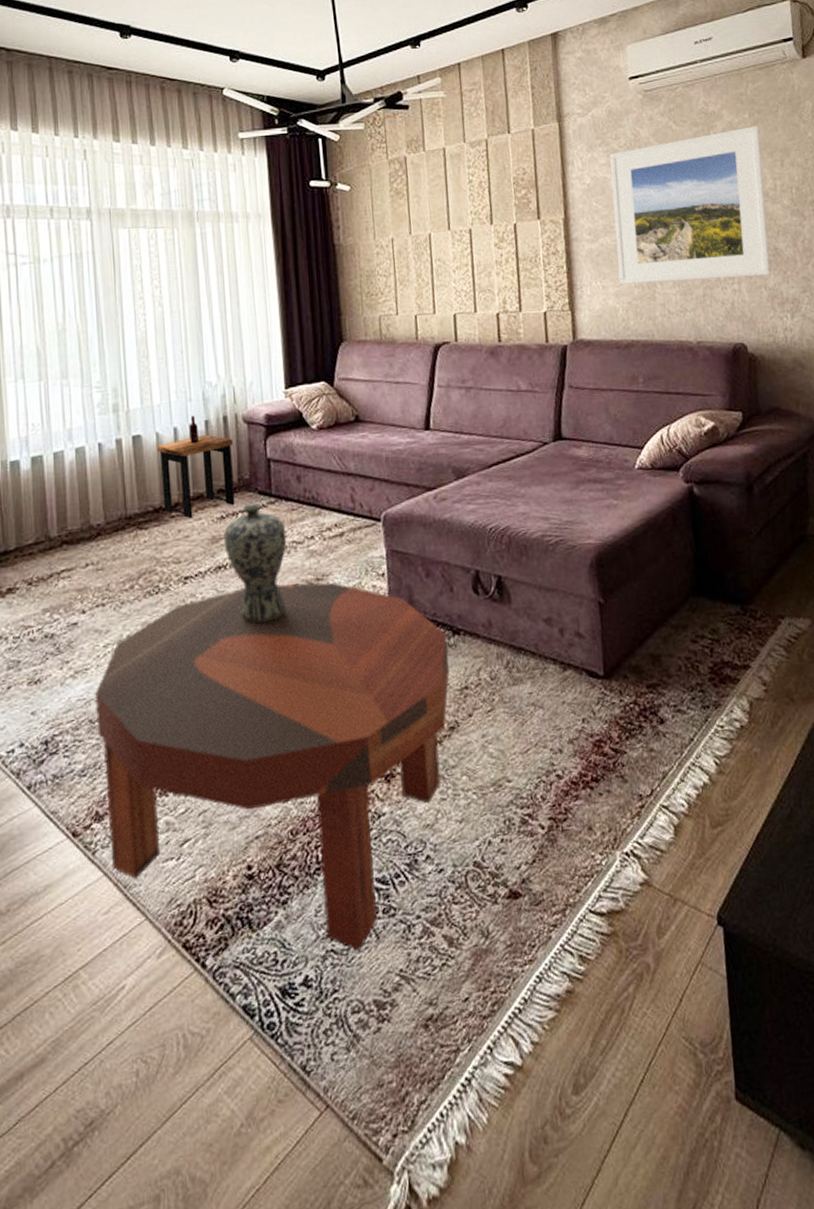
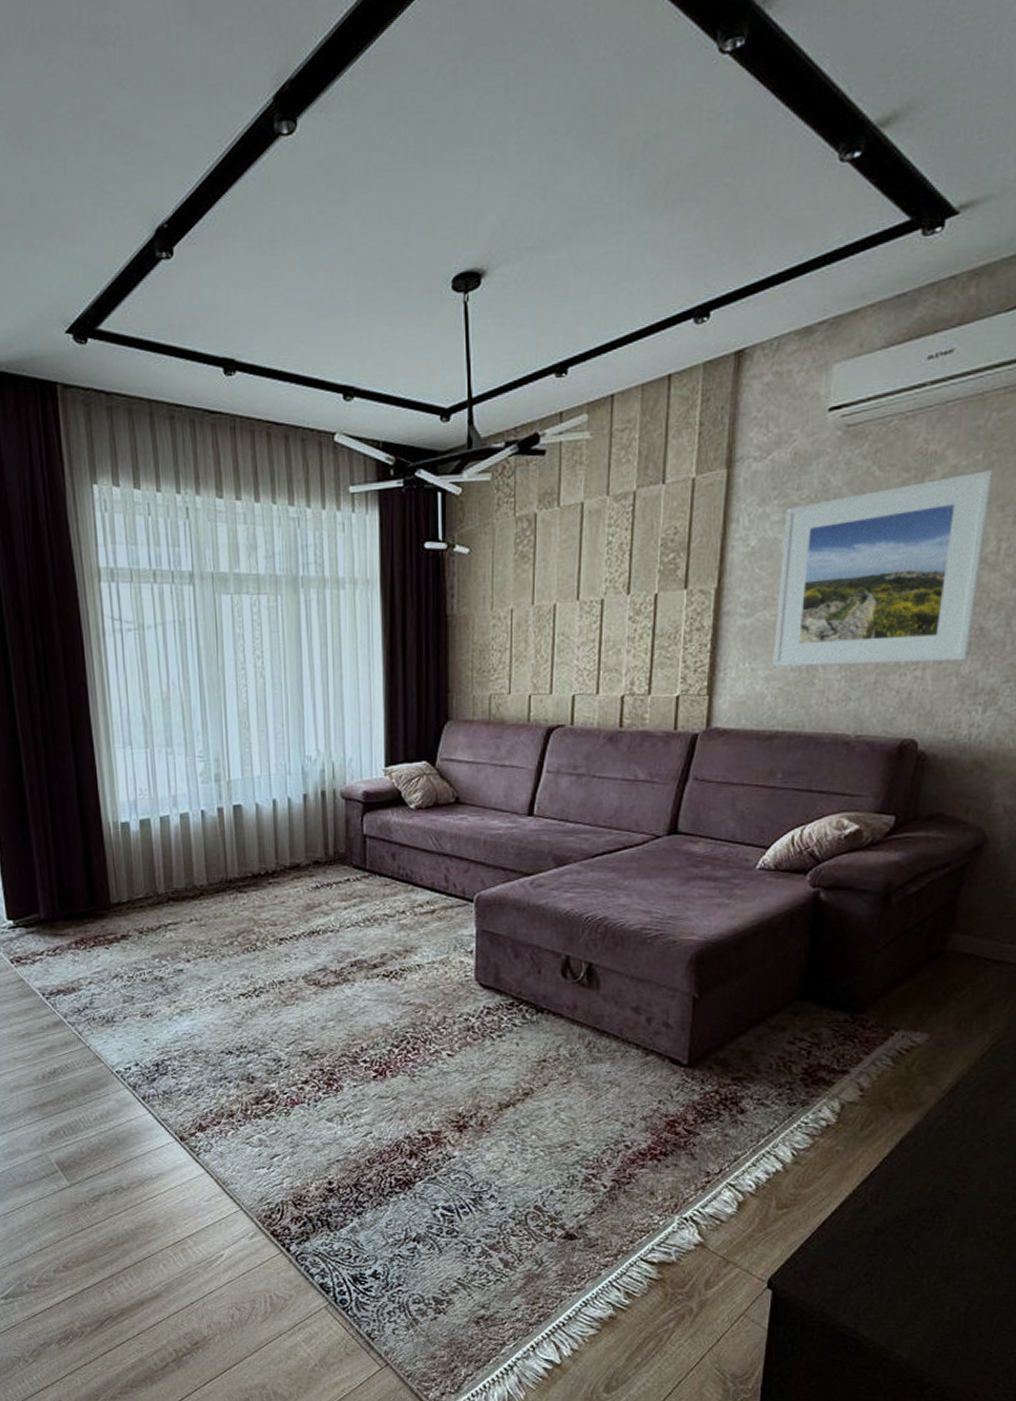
coffee table: present [95,582,450,952] -> none [199,952,530,1259]
side table: present [157,415,235,518] -> none [257,789,330,885]
vase: present [223,502,287,623] -> none [317,876,379,985]

